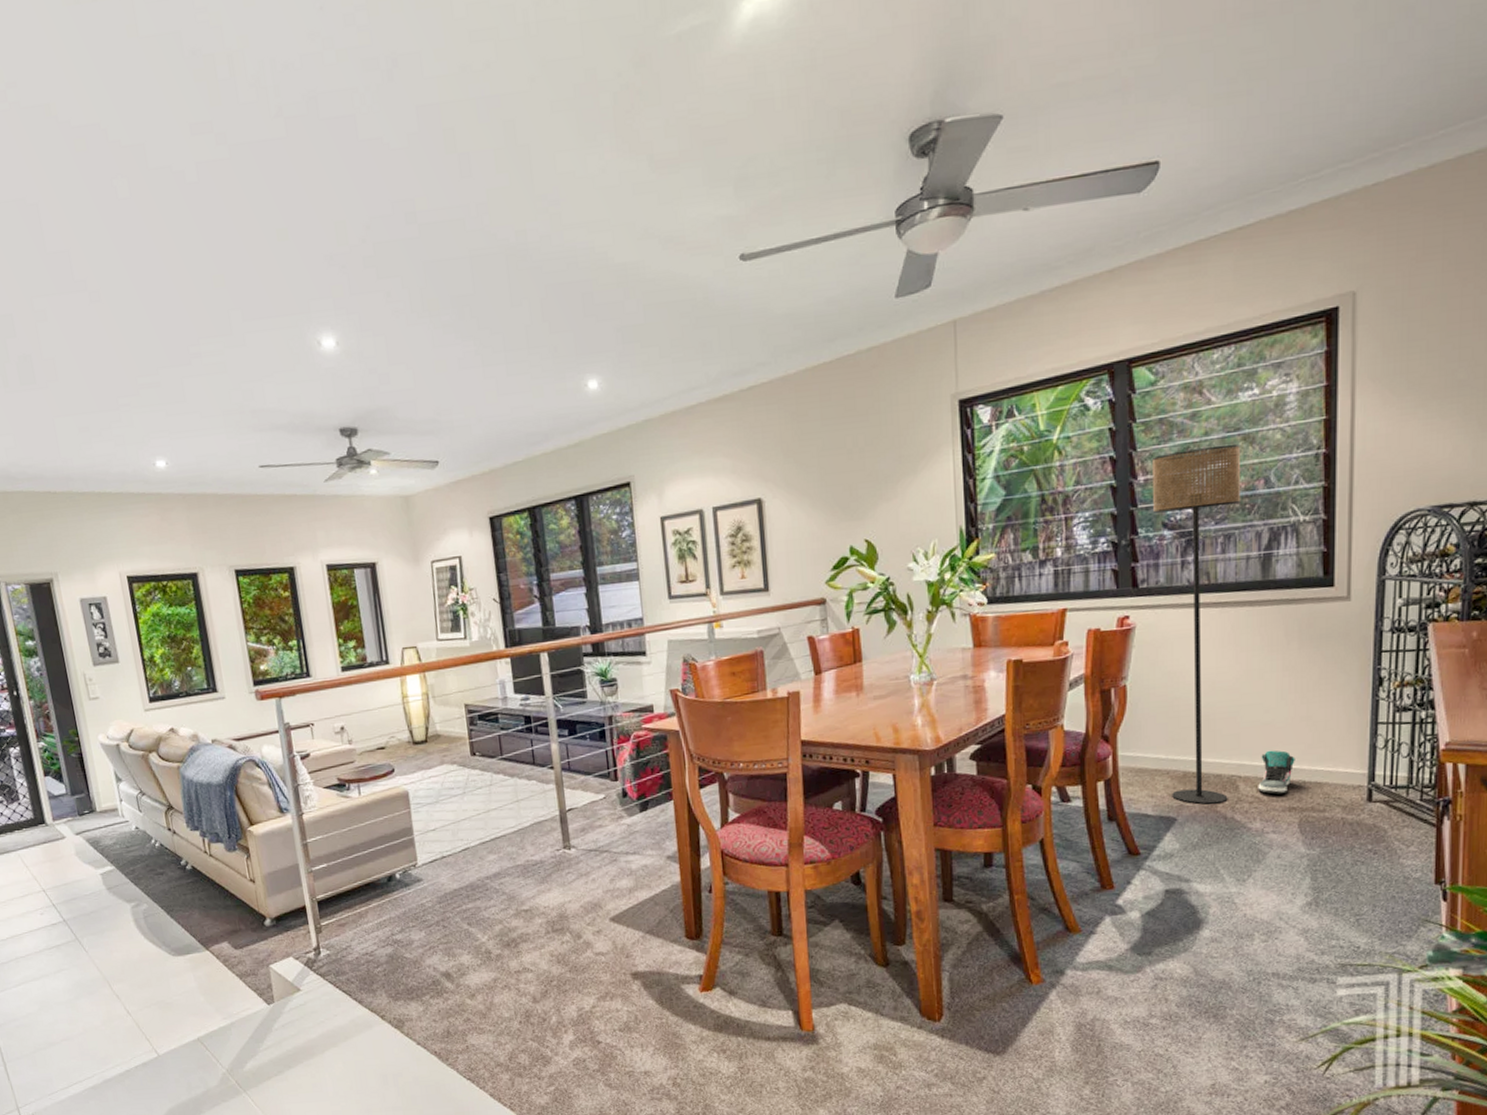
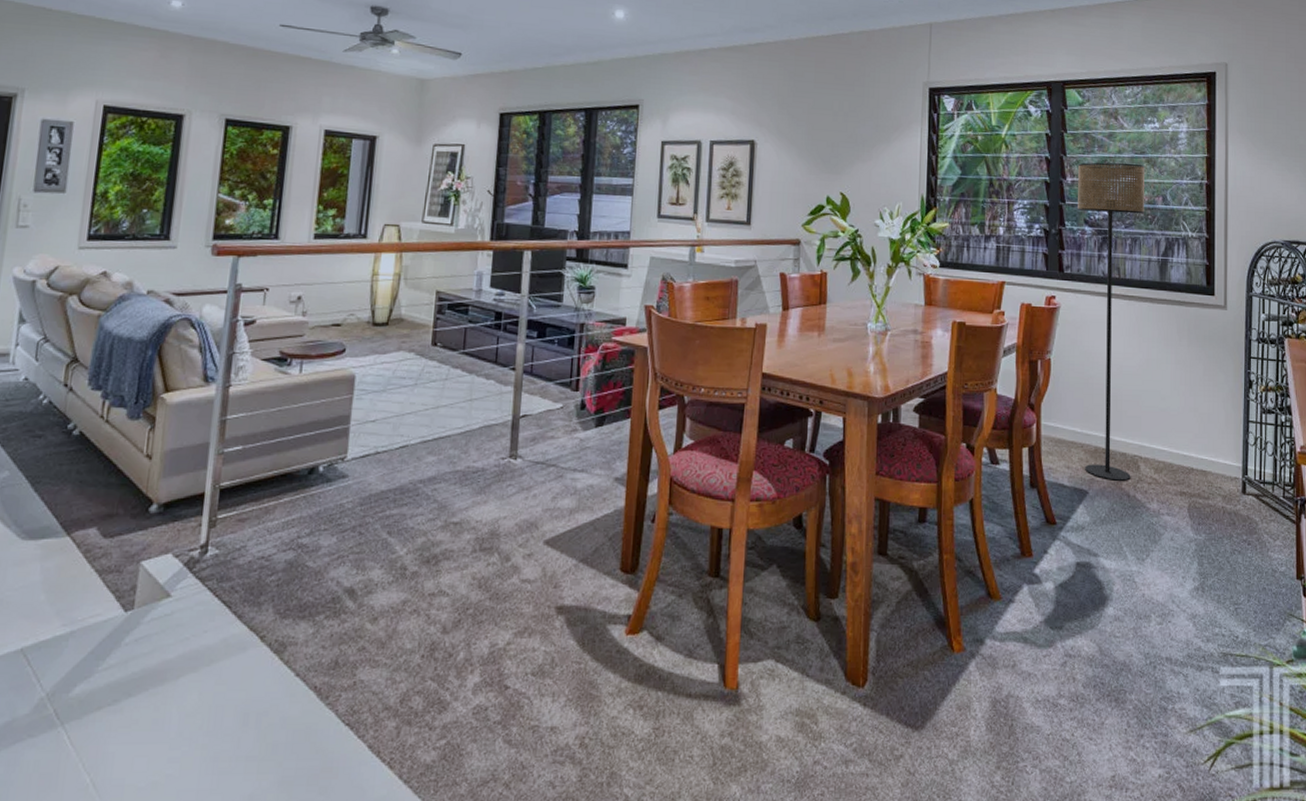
sneaker: present [1258,750,1295,794] -> none [1155,435,1185,478]

